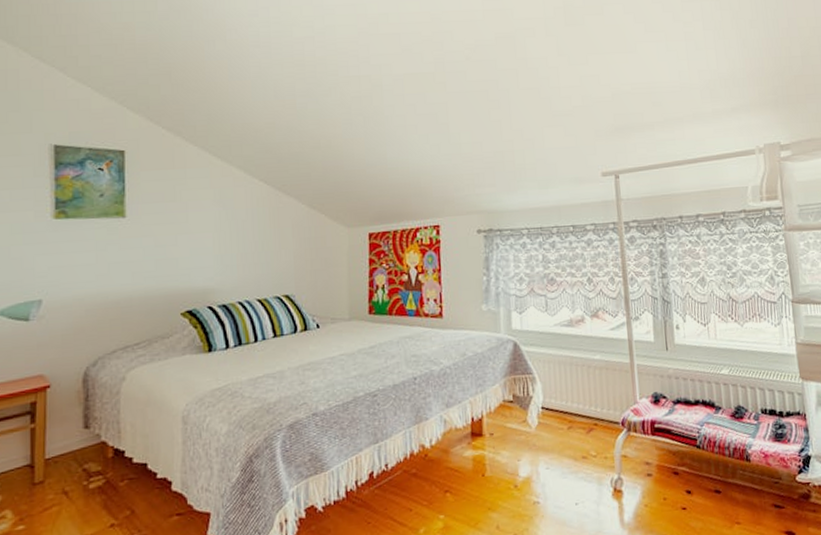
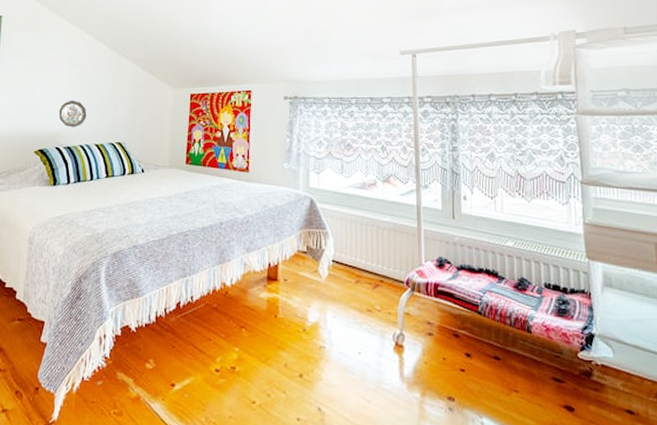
decorative plate: none [208,248,244,282] -> present [58,100,87,128]

